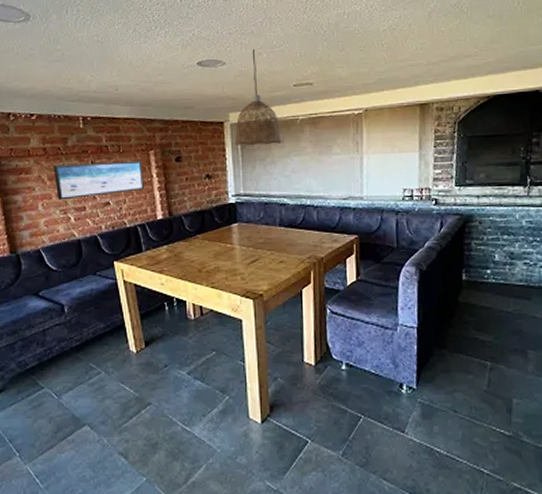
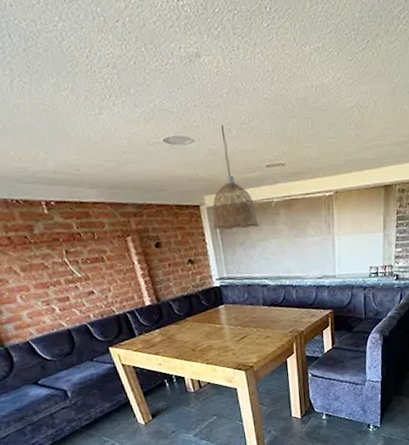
wall art: present [53,160,145,200] -> none [24,247,128,292]

